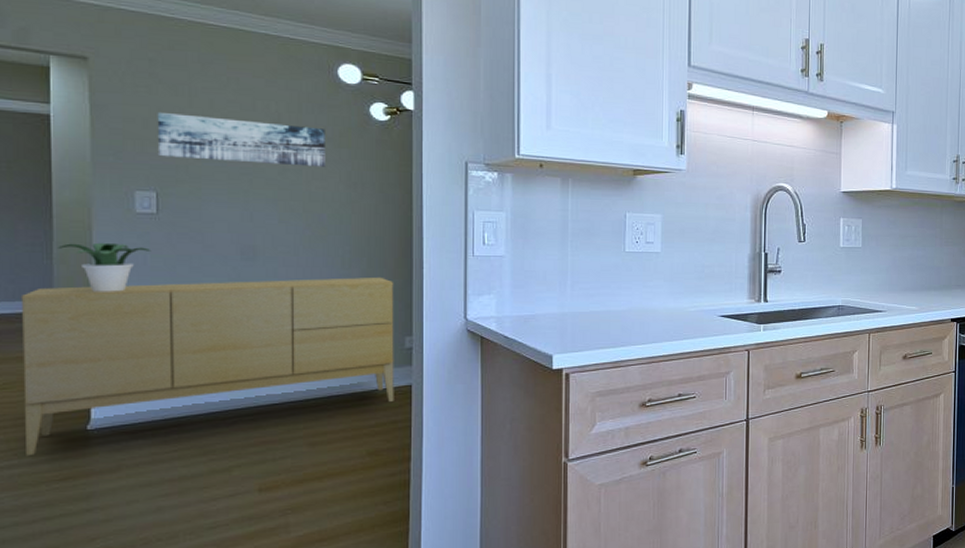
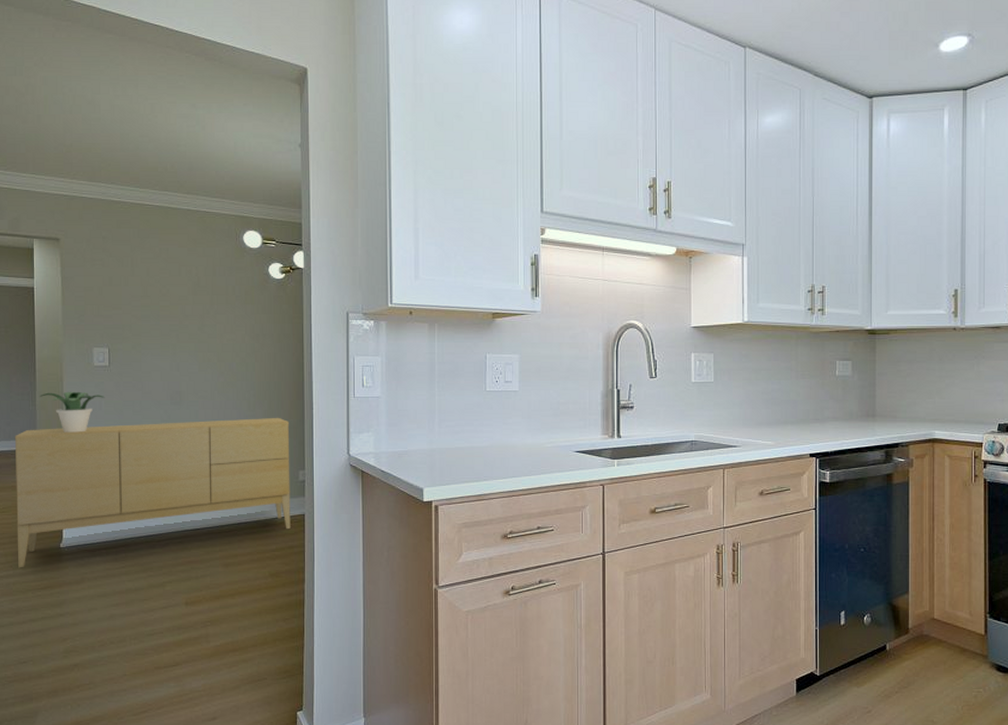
wall art: present [157,111,325,167] -> none [109,280,234,322]

